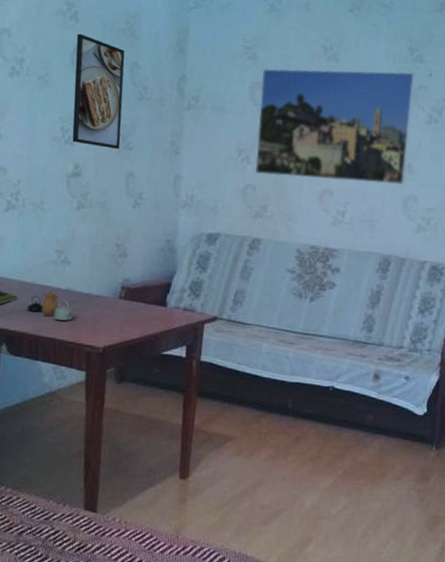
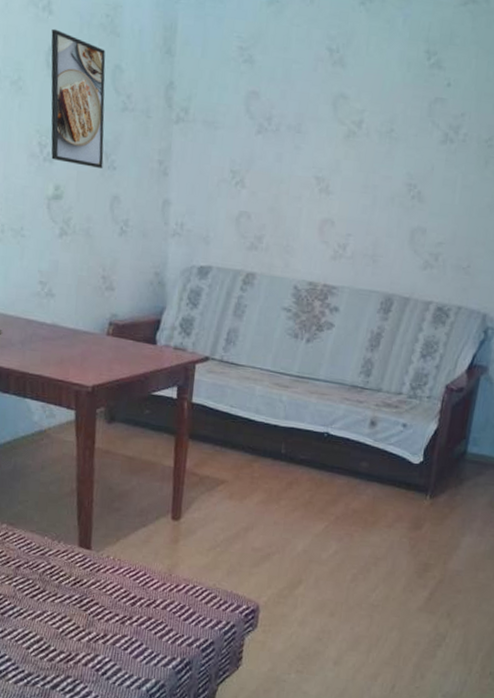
teapot: present [26,289,73,321] -> none [11,323,60,358]
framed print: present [255,68,416,185] -> none [250,74,432,215]

